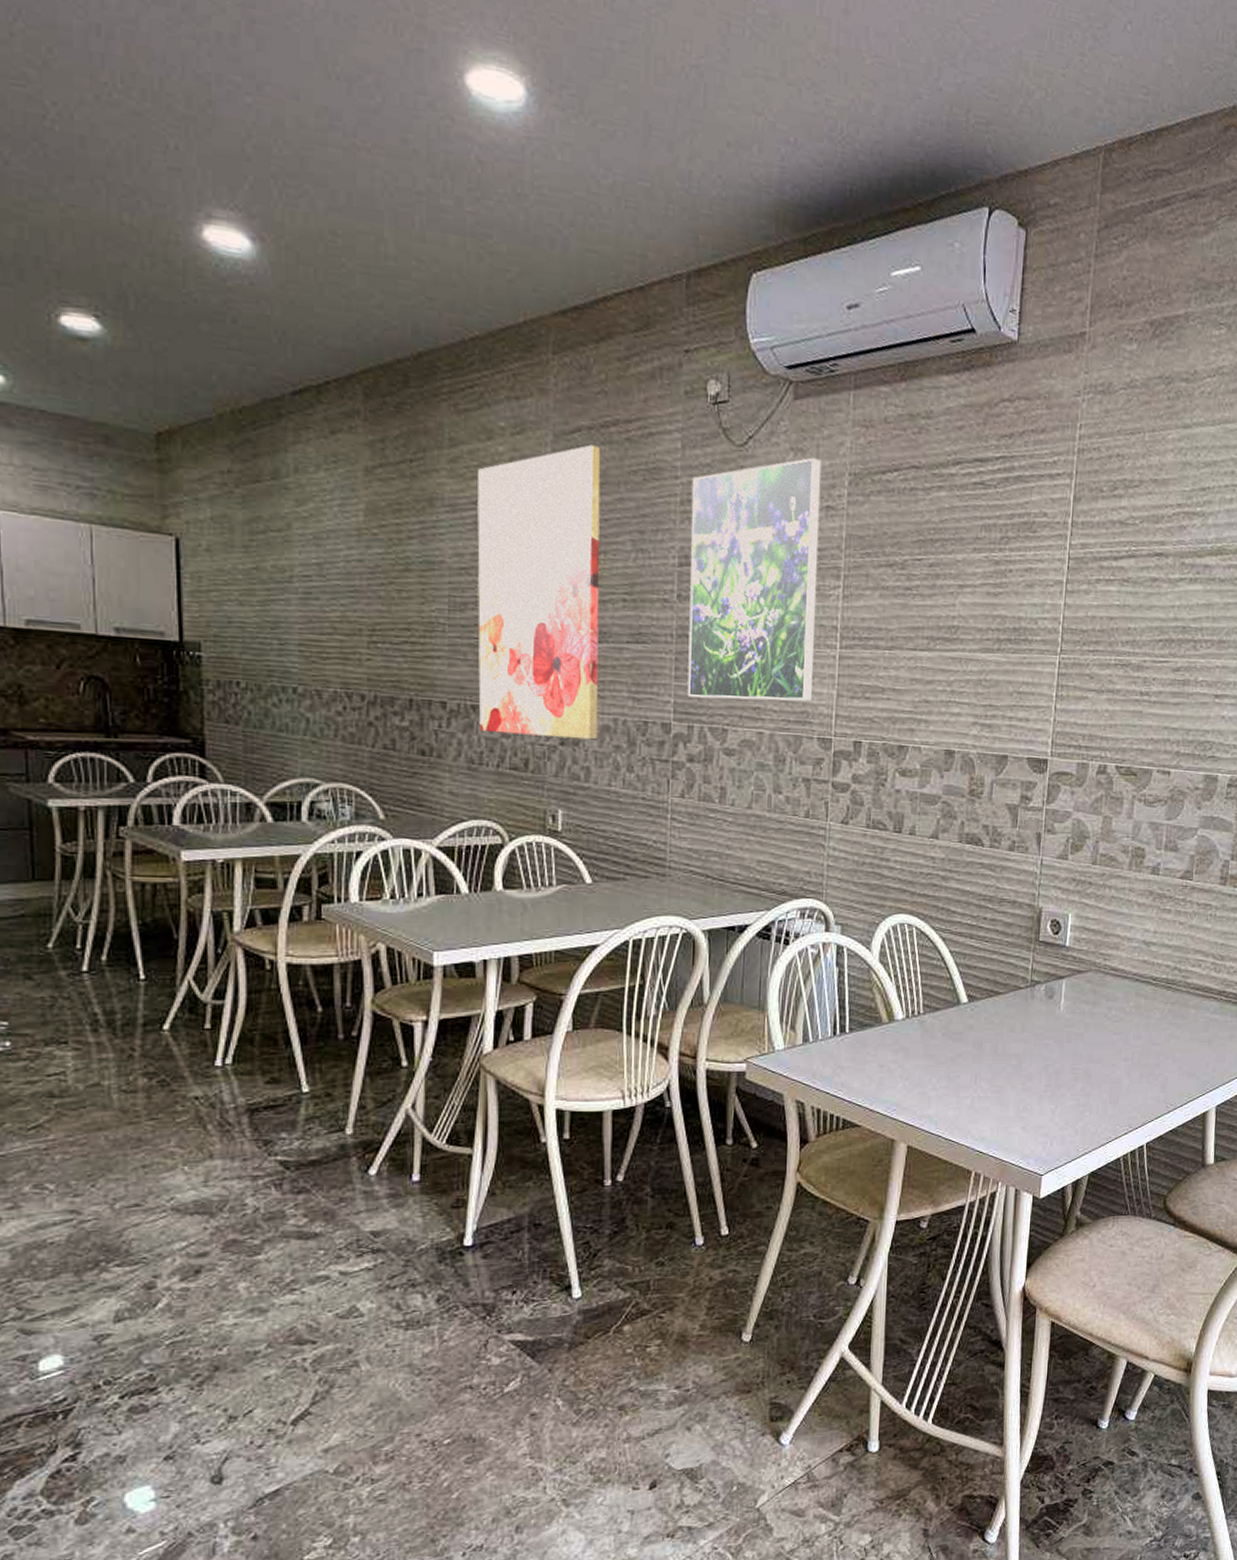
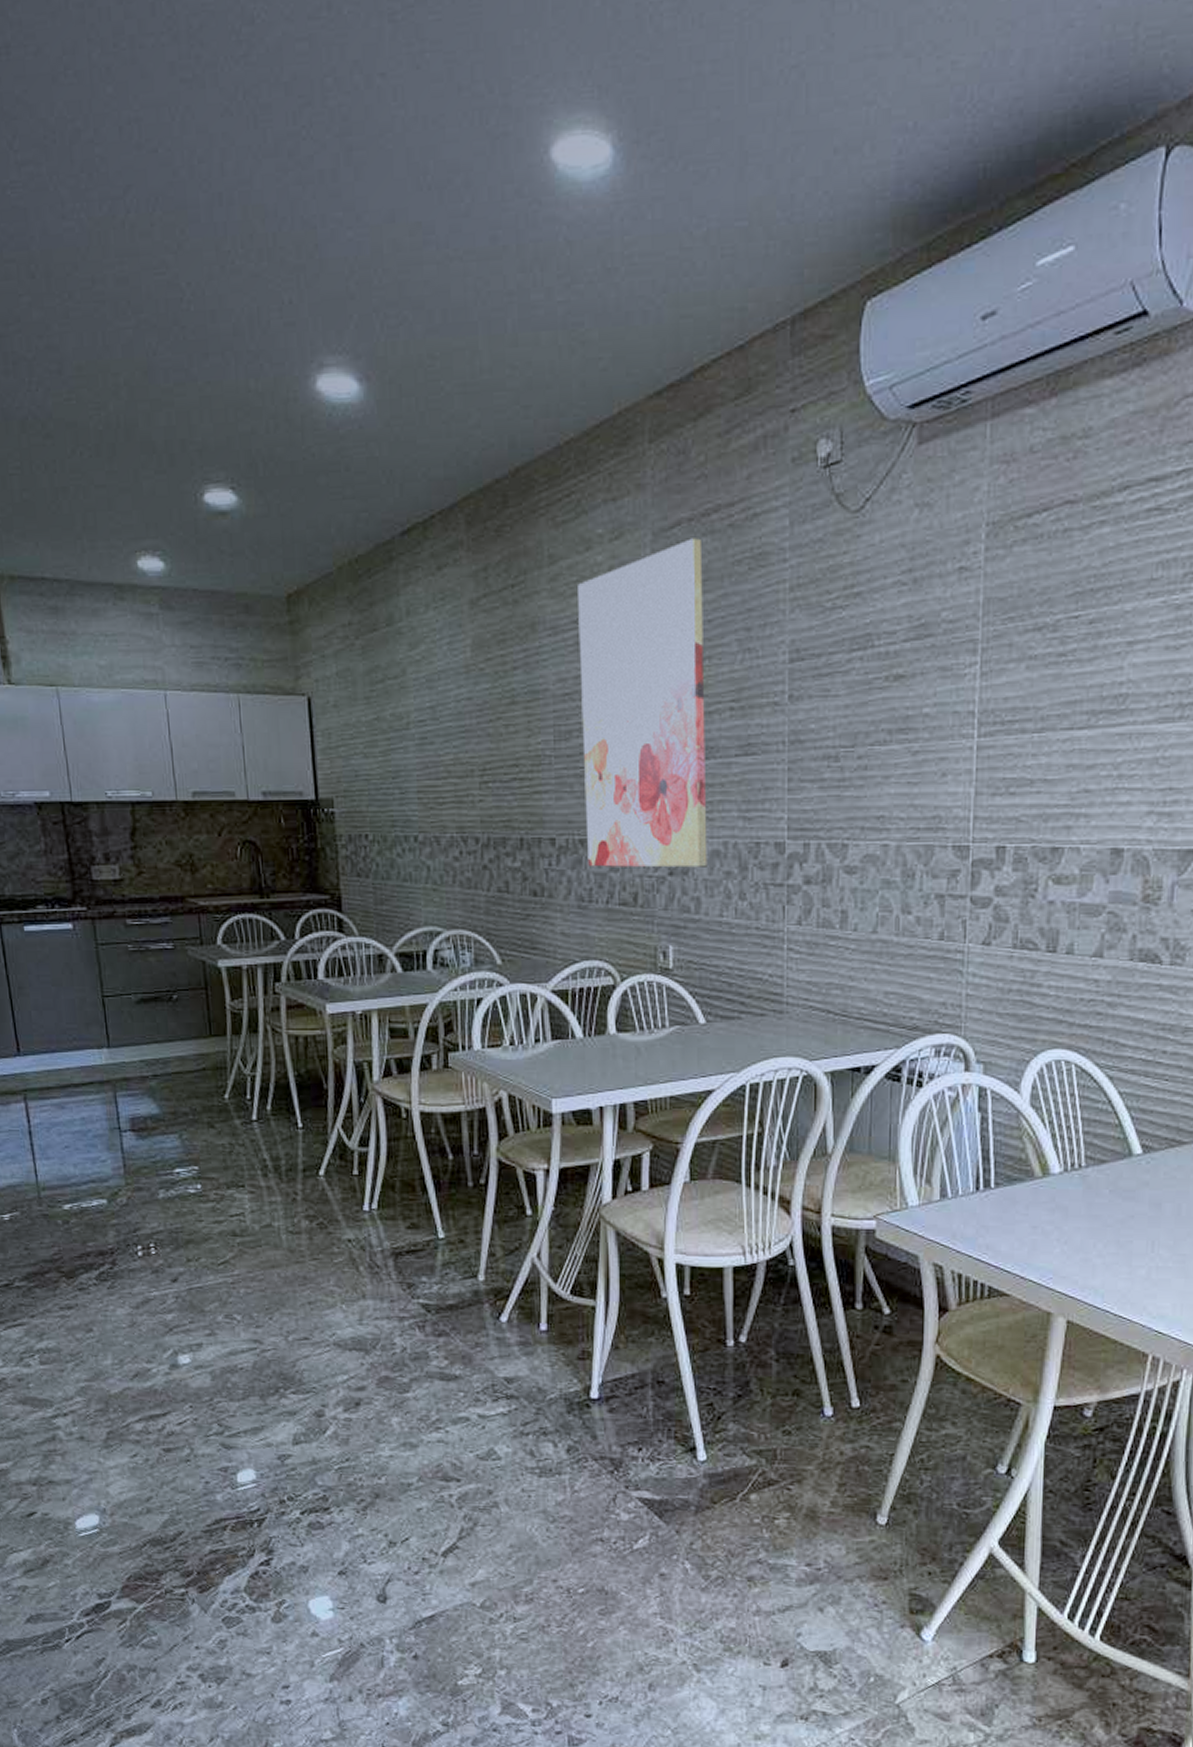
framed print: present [687,457,822,702] -> none [802,511,953,811]

